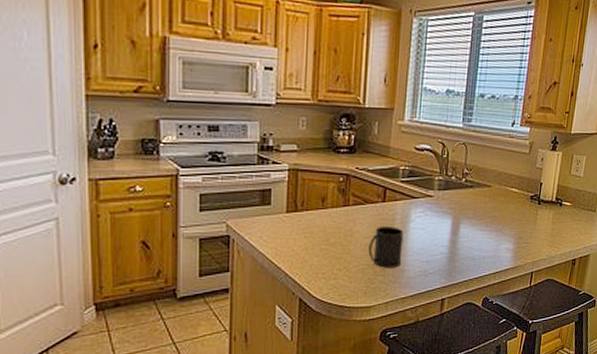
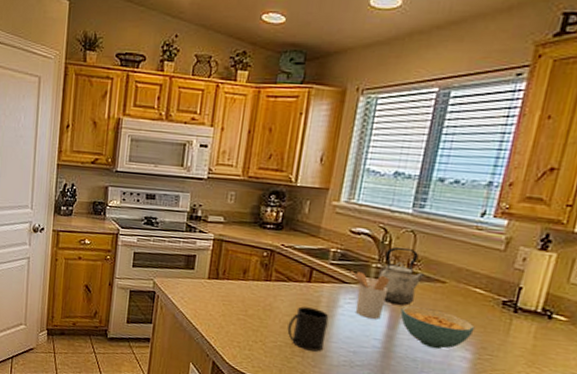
utensil holder: none [419,186,451,228] -> present [351,271,391,319]
kettle: none [441,159,476,211] -> present [379,247,425,306]
cereal bowl: none [460,211,514,246] -> present [400,306,475,350]

